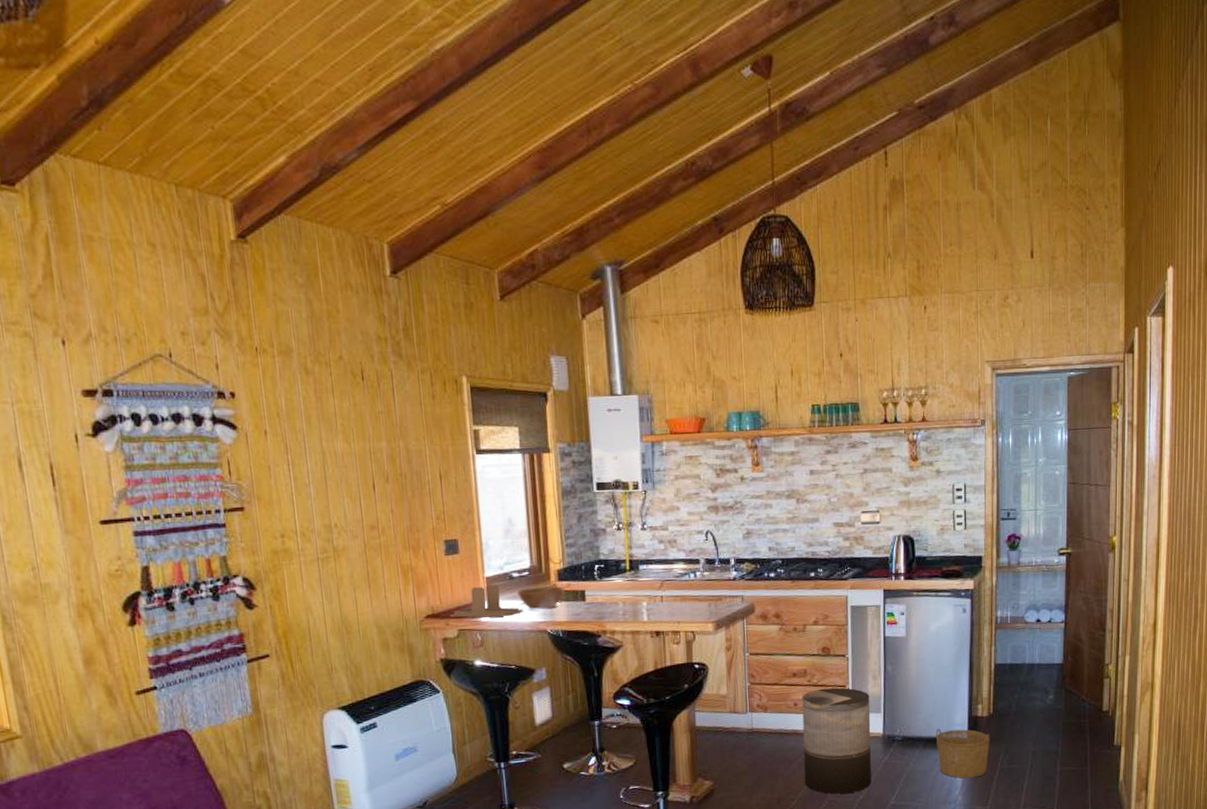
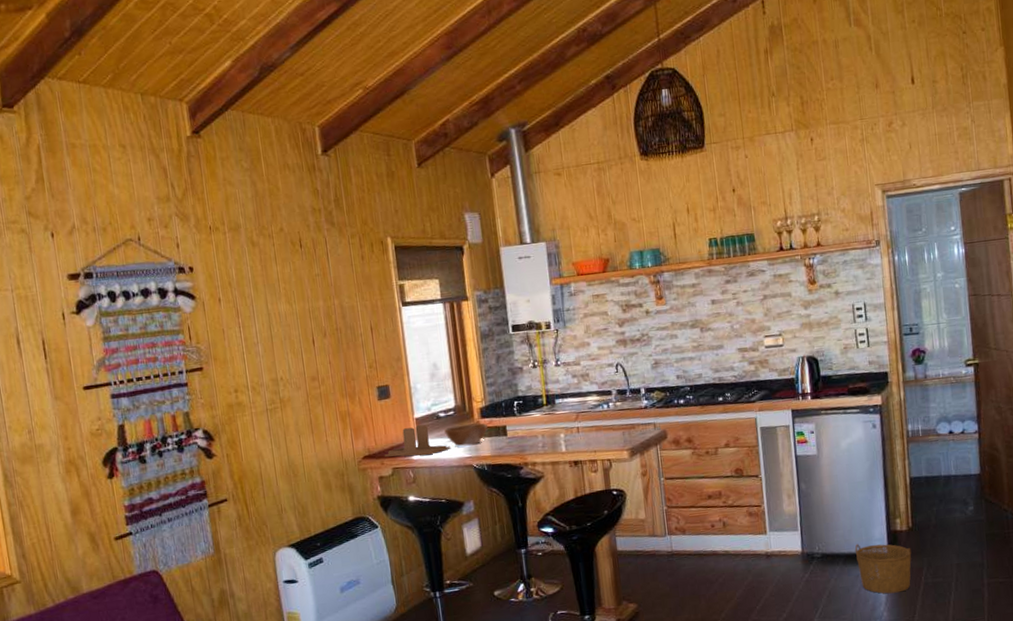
trash can: present [802,687,871,794] -> none [718,507,794,613]

